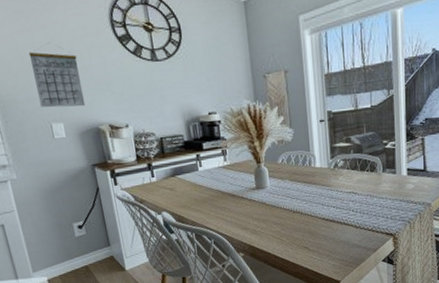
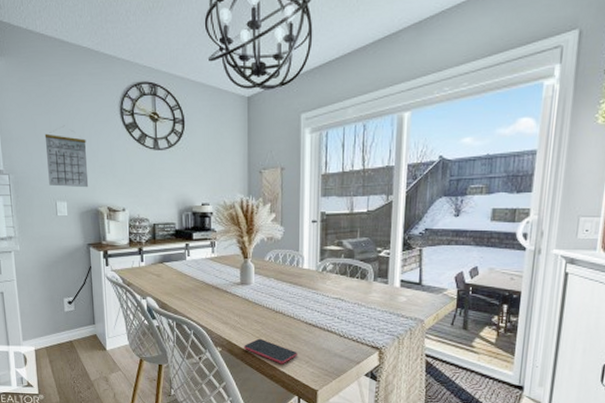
smartphone: none [266,239,318,261] -> present [244,338,297,364]

